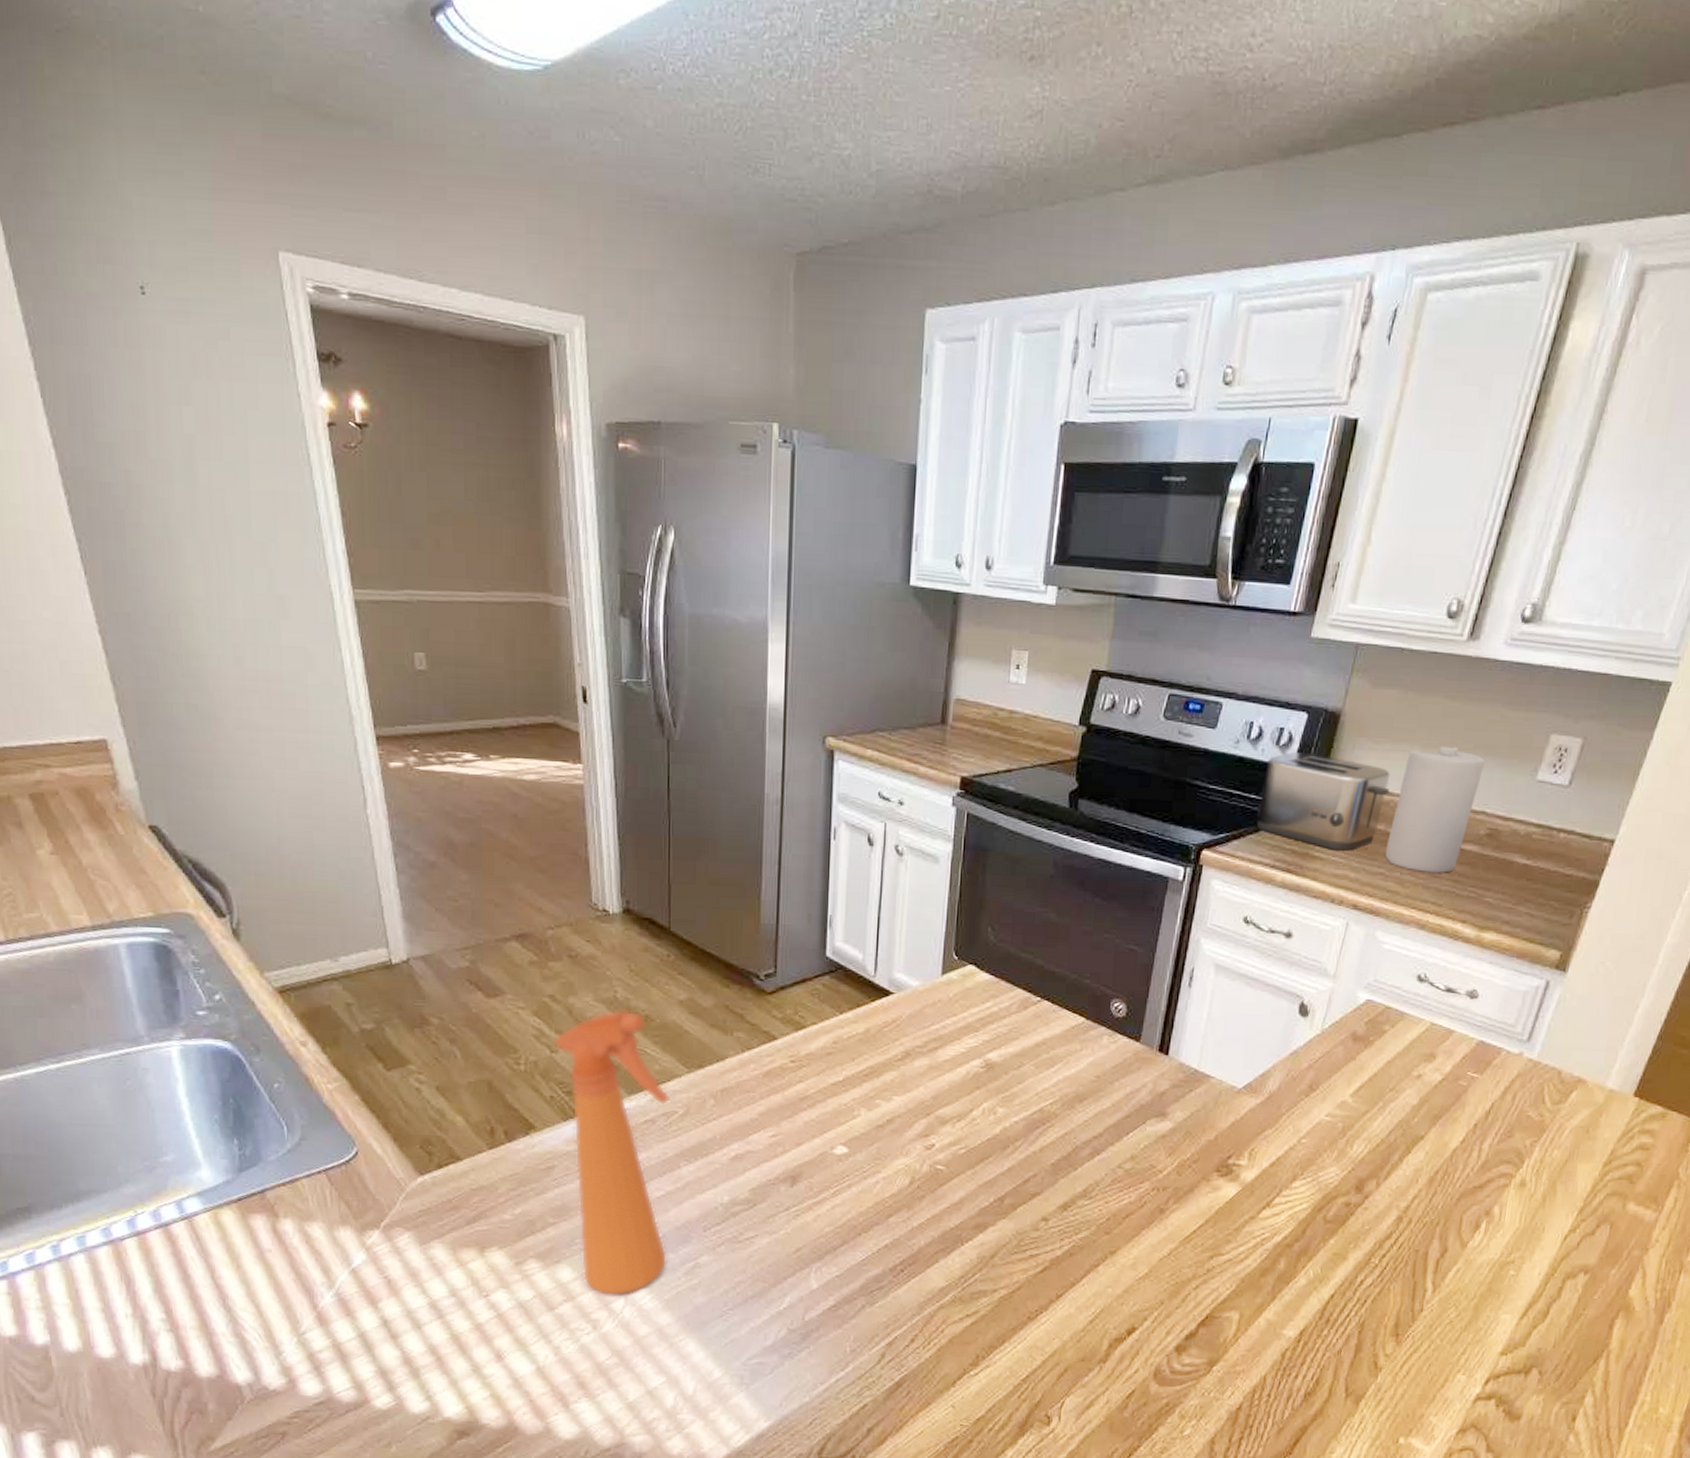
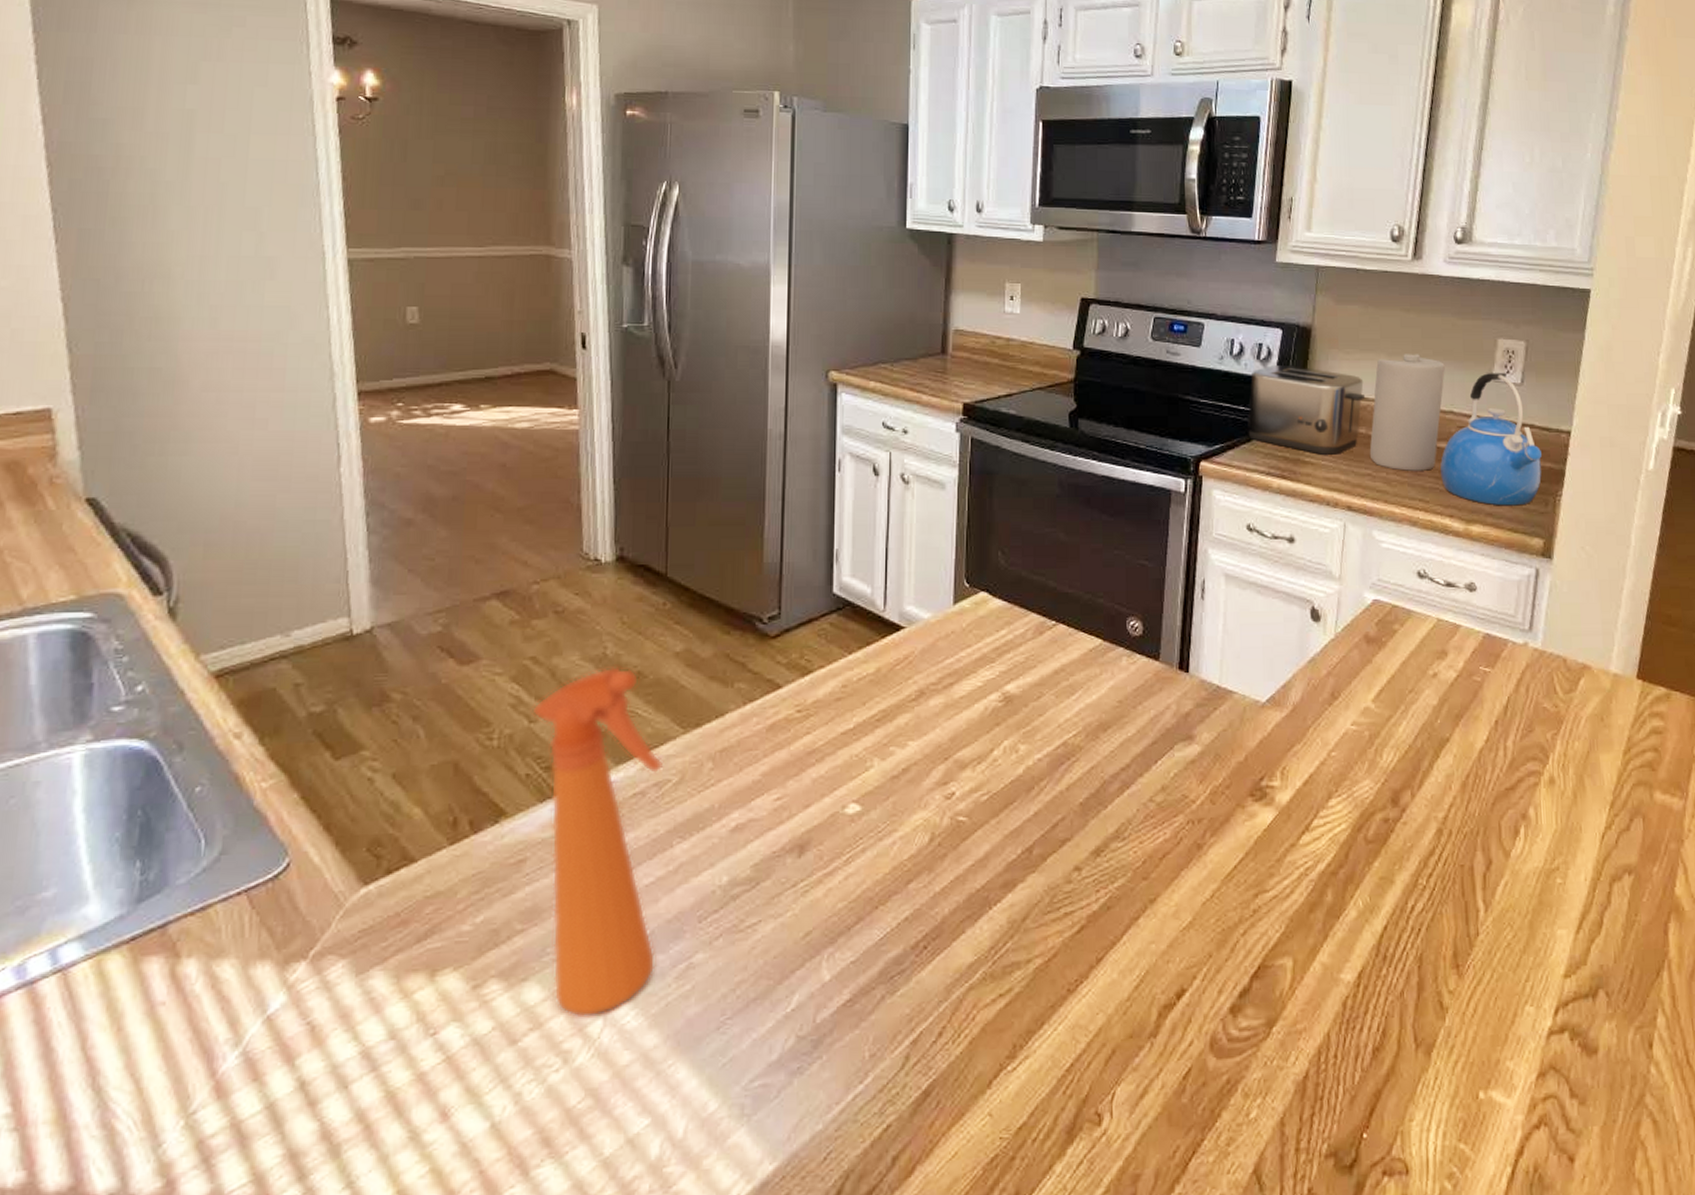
kettle: none [1459,772,1577,916] -> present [1440,373,1542,506]

